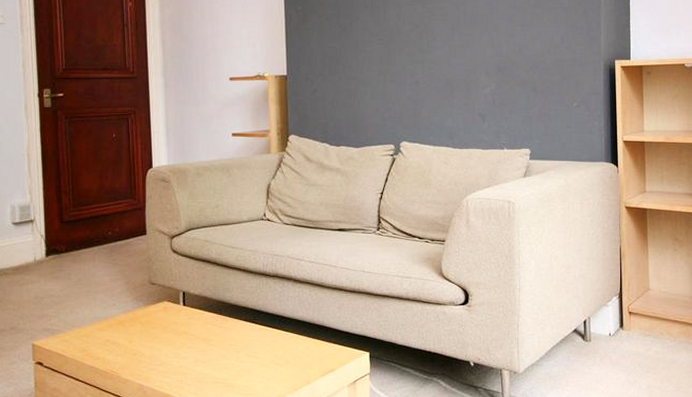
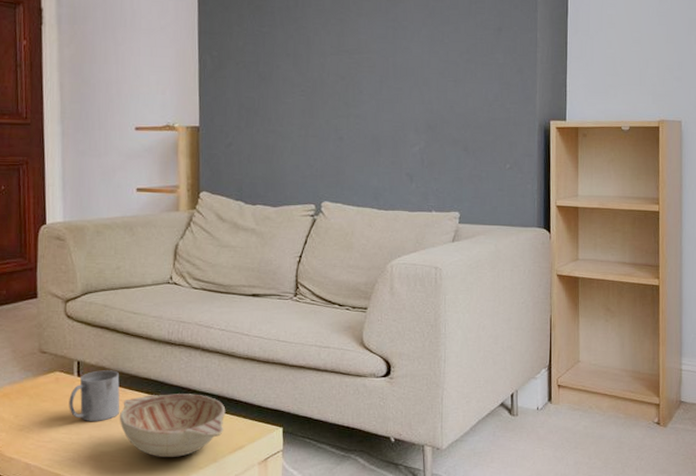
mug: none [176,300,222,346] -> present [69,370,120,421]
decorative bowl: none [221,321,317,379] -> present [119,394,226,457]

